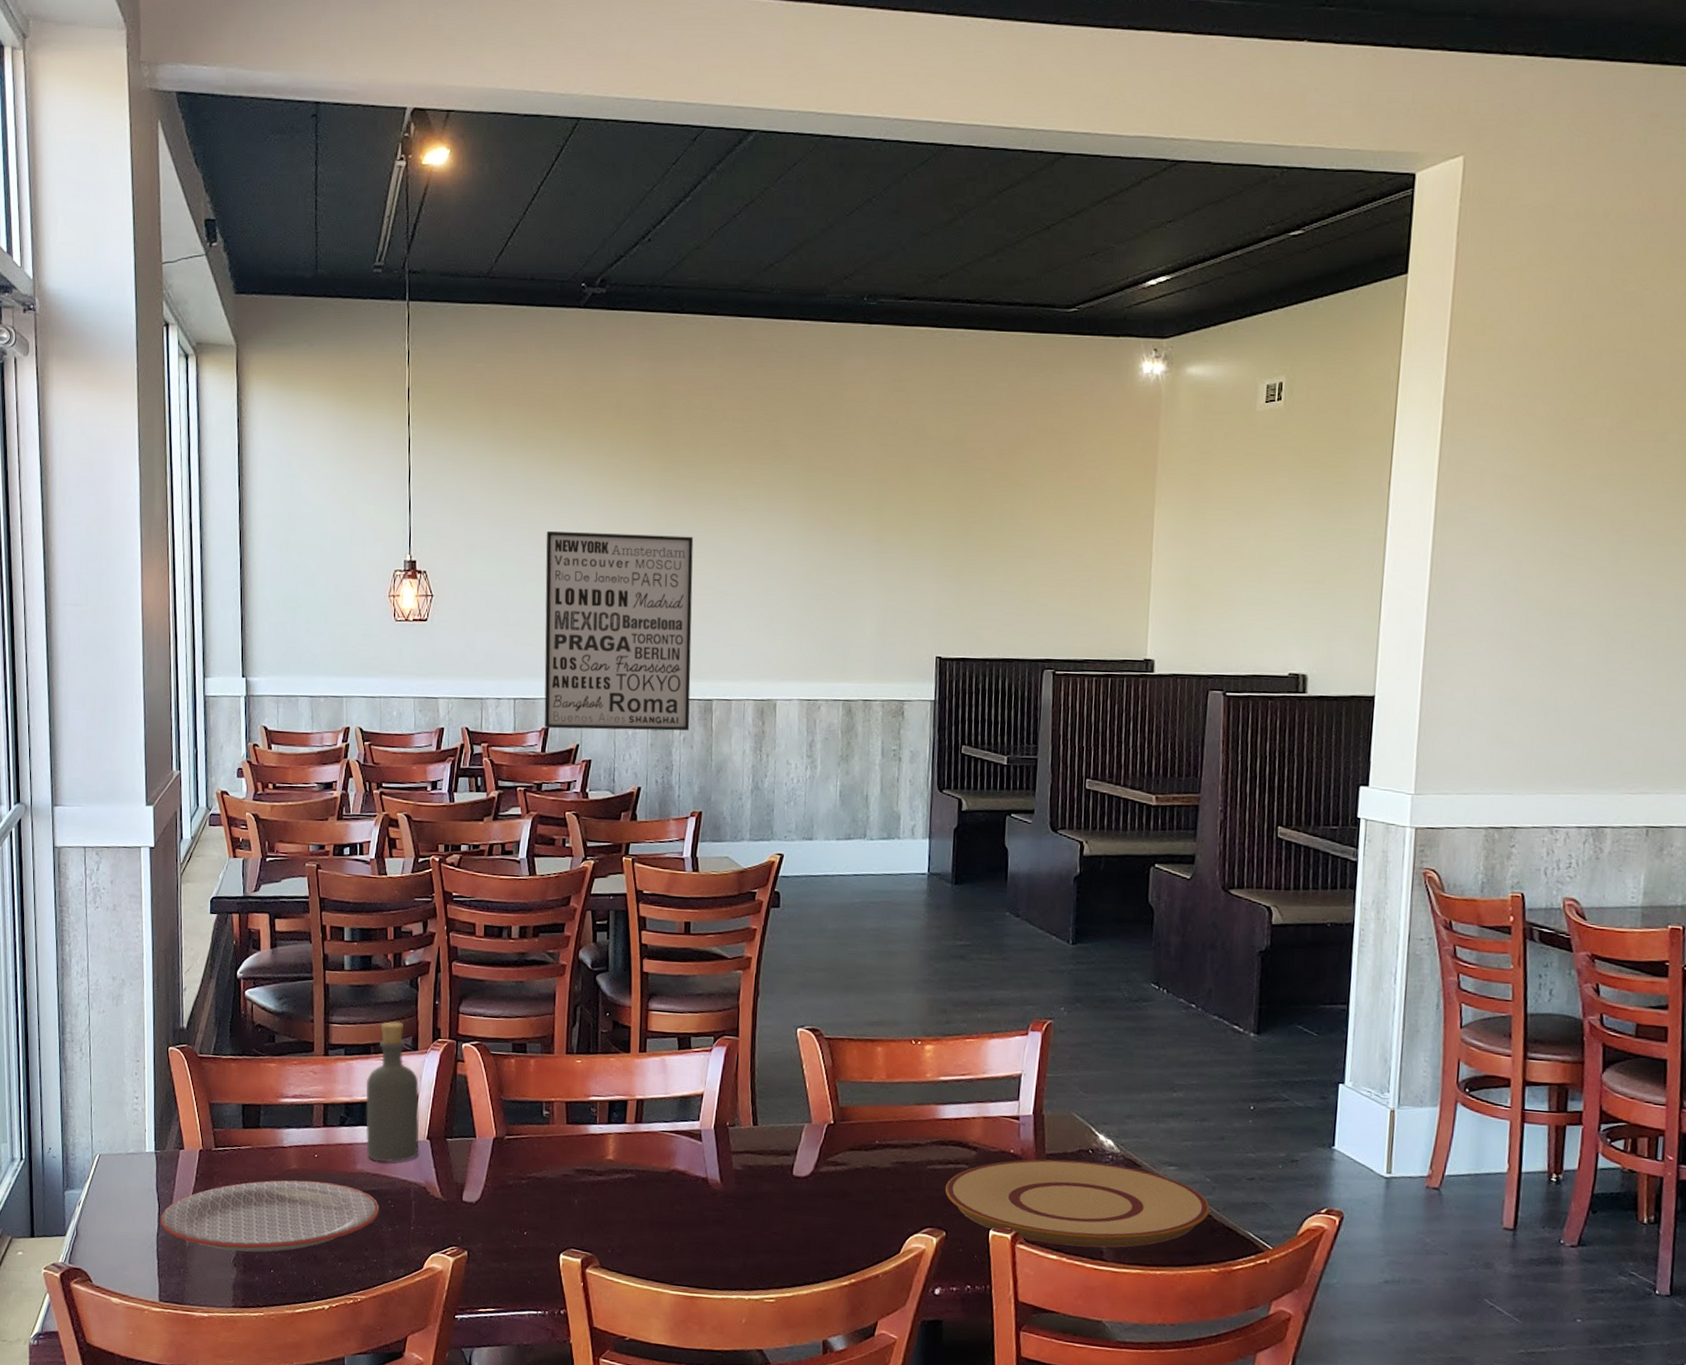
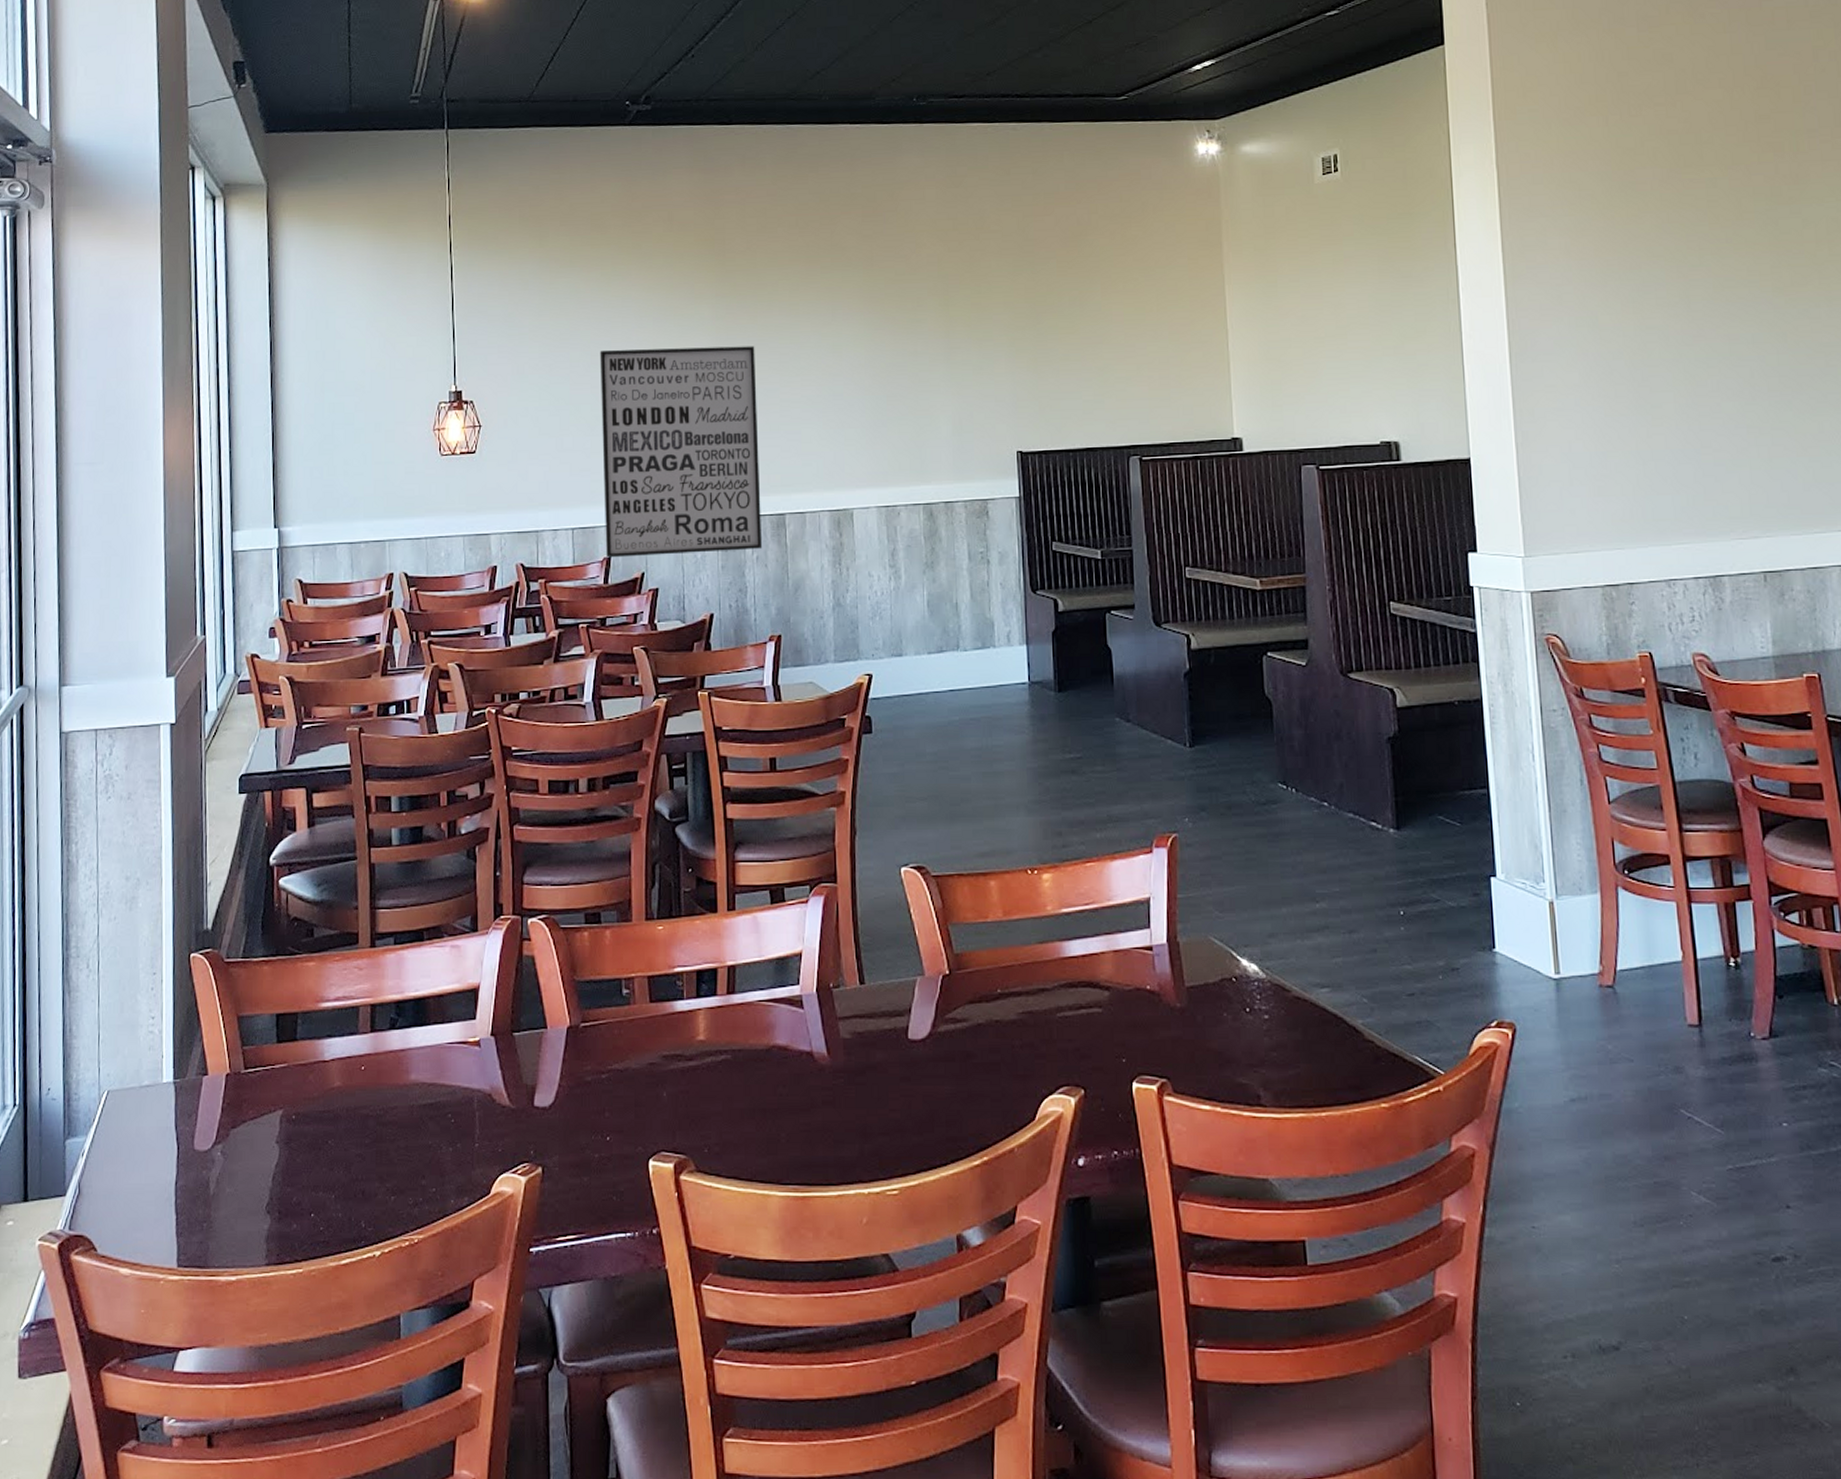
plate: present [161,1180,379,1252] -> none [180,1099,437,1194]
bottle: present [365,1021,420,1162] -> none [419,899,482,1068]
plate: present [945,1159,1210,1248] -> none [1079,992,1371,1092]

